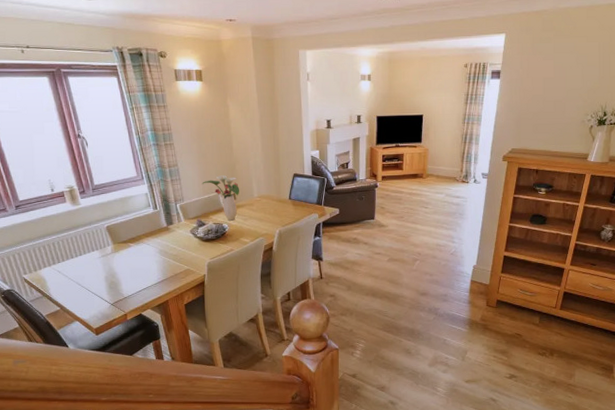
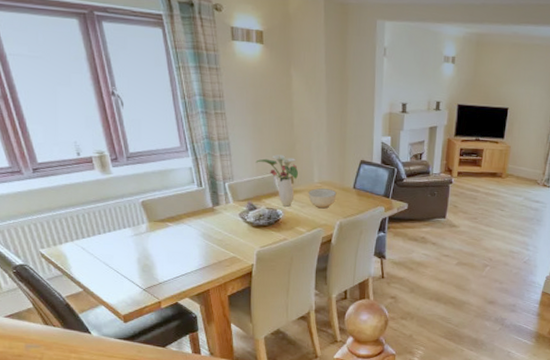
bowl: none [249,202,275,220] -> present [308,188,337,209]

